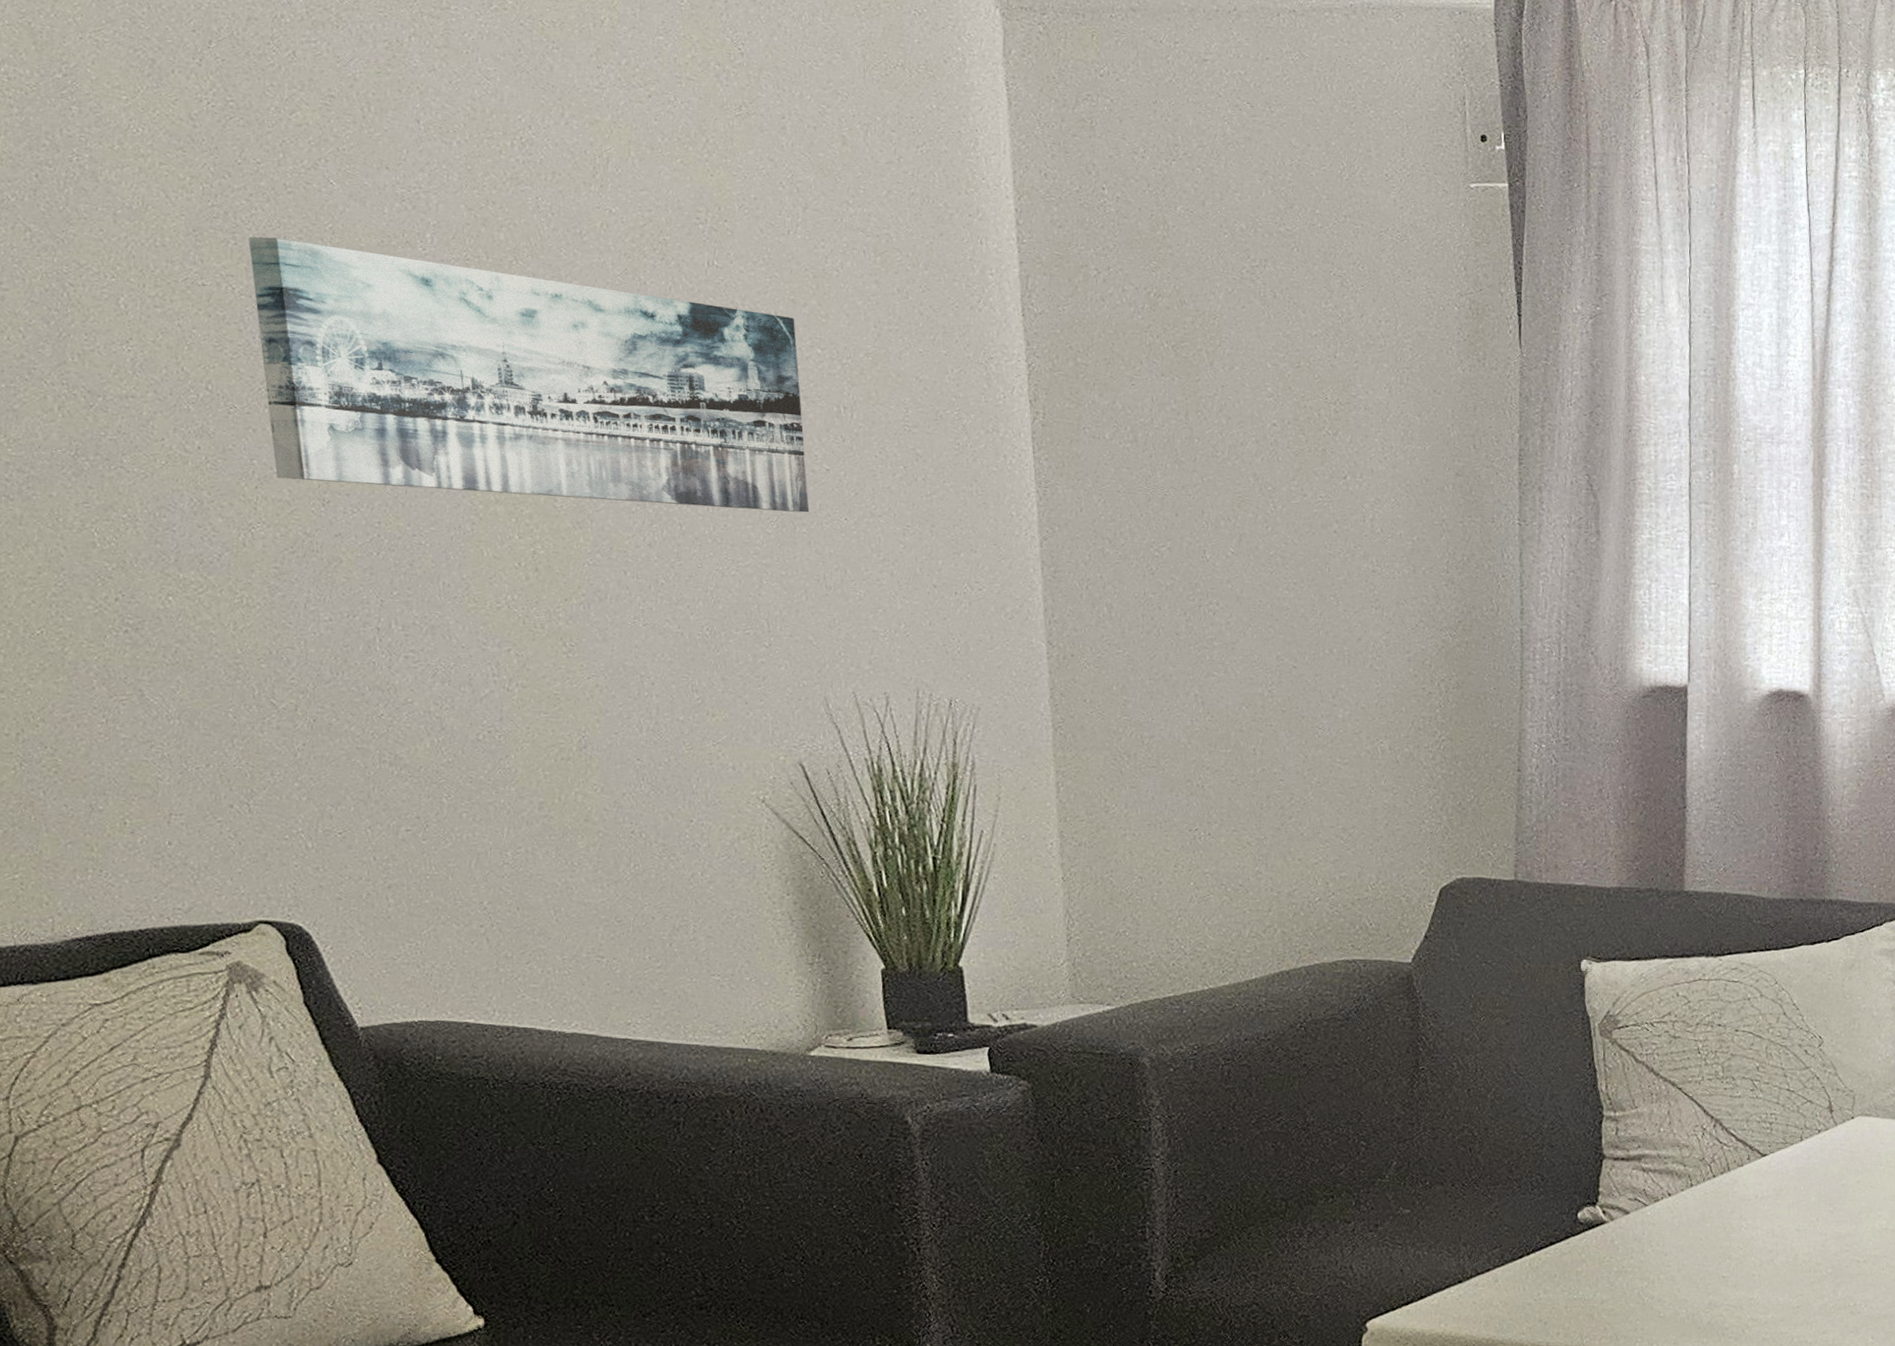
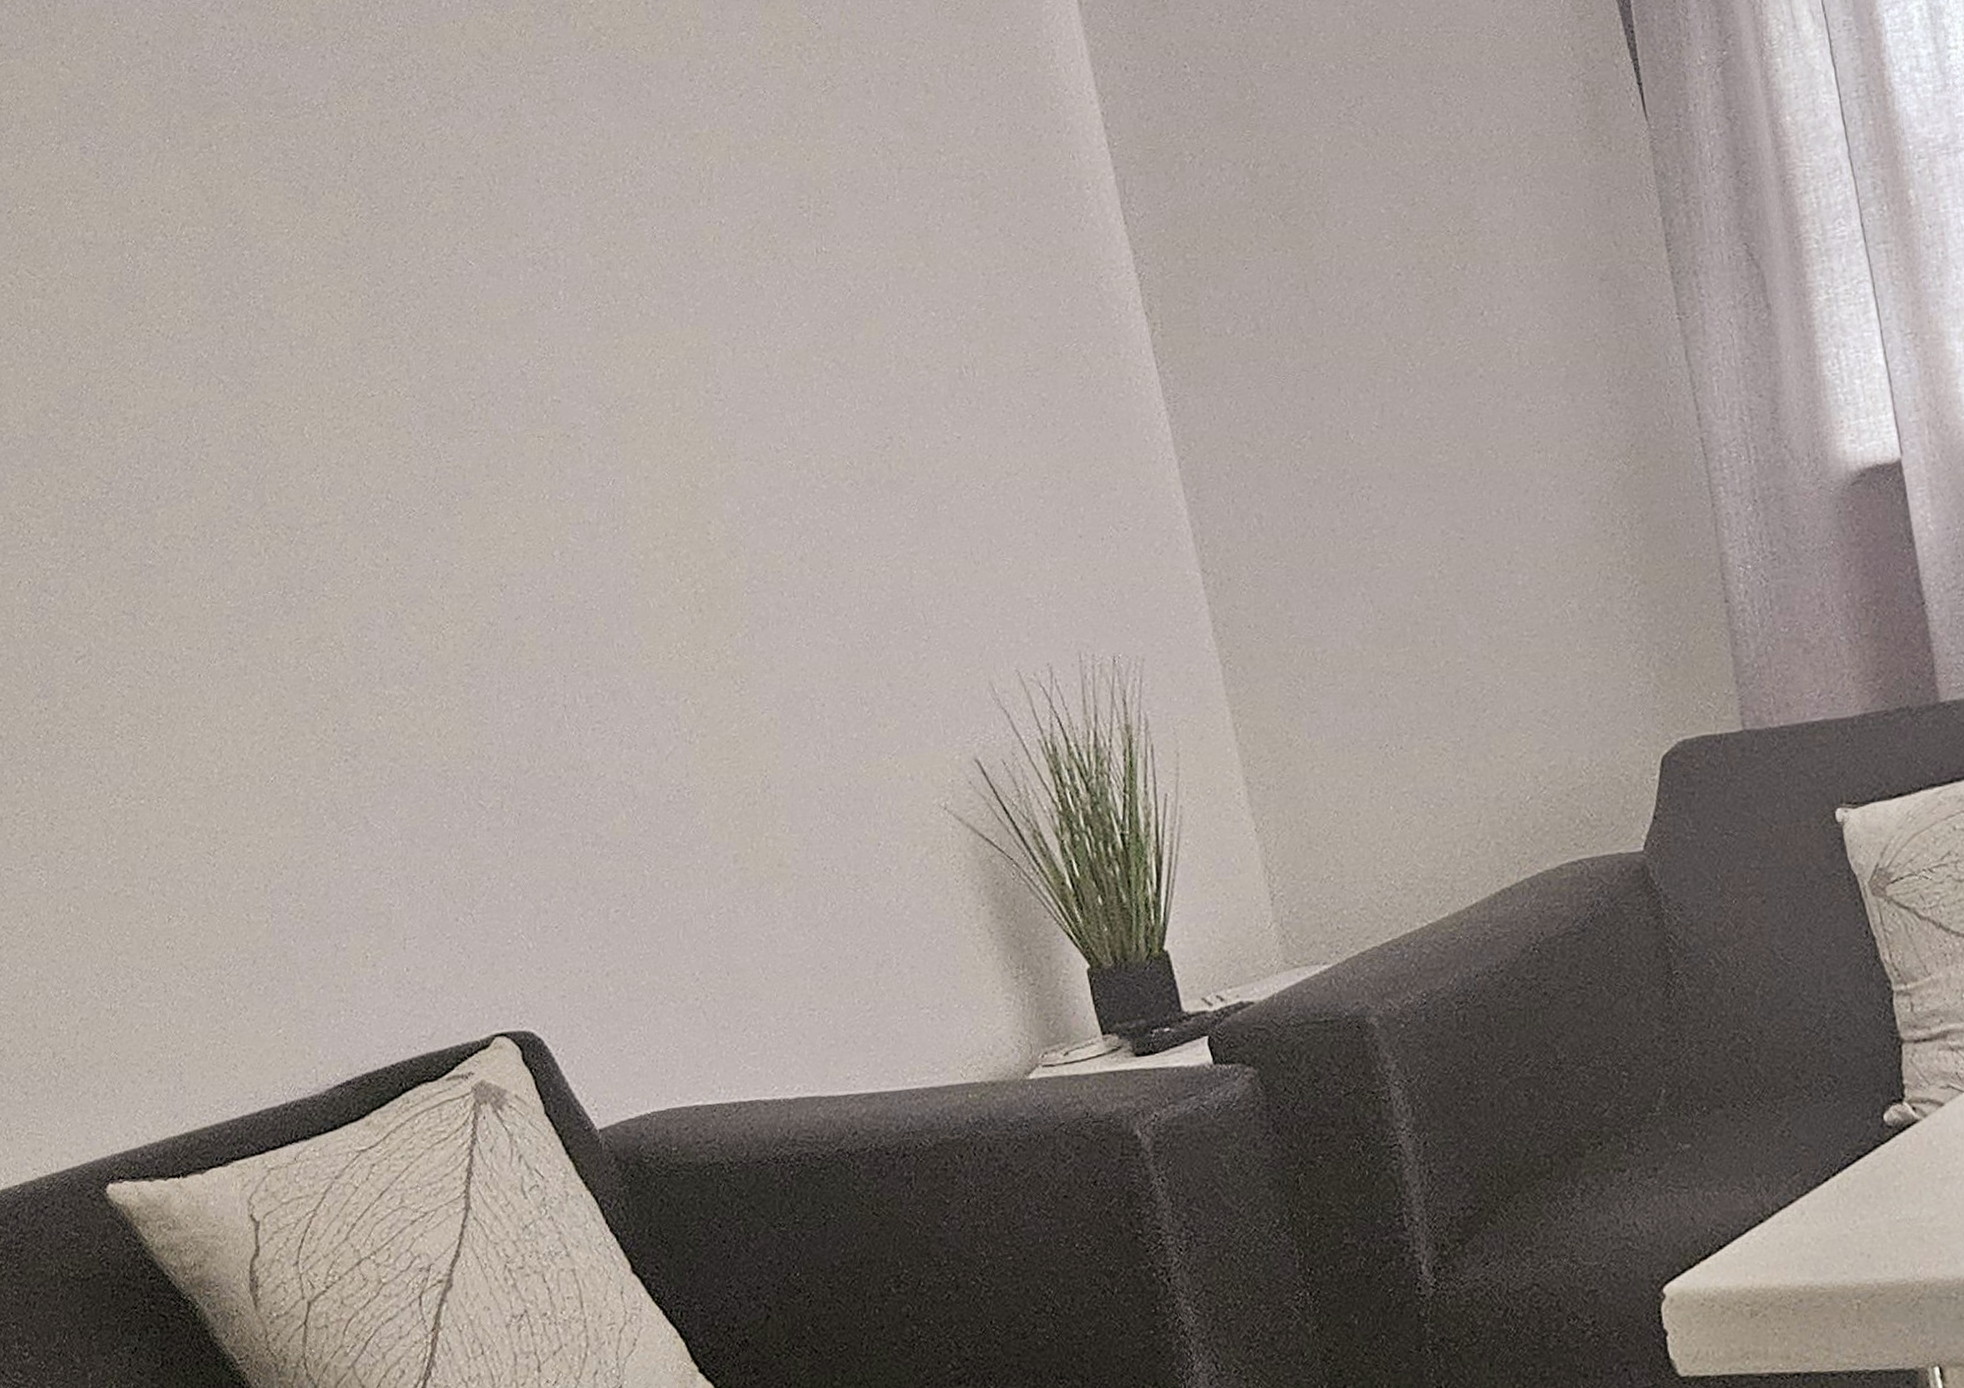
wall art: present [249,236,810,513] -> none [406,285,948,573]

